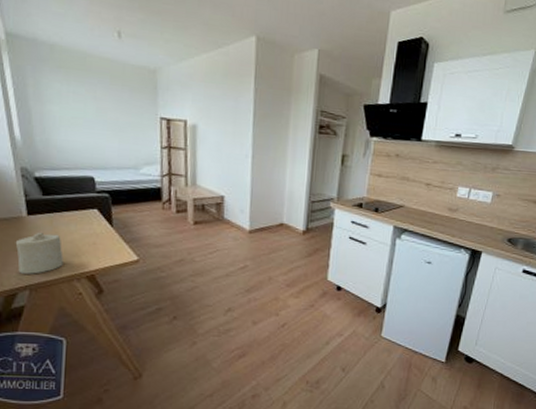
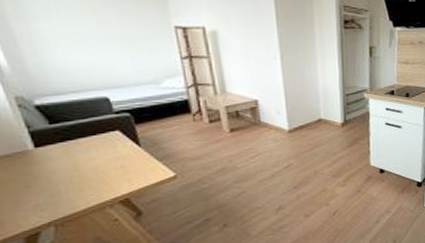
candle: present [15,232,63,274] -> none [25,163,90,211]

